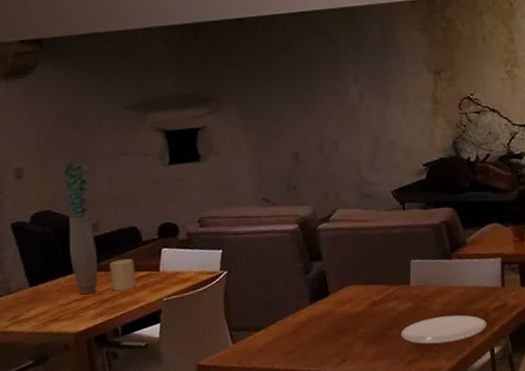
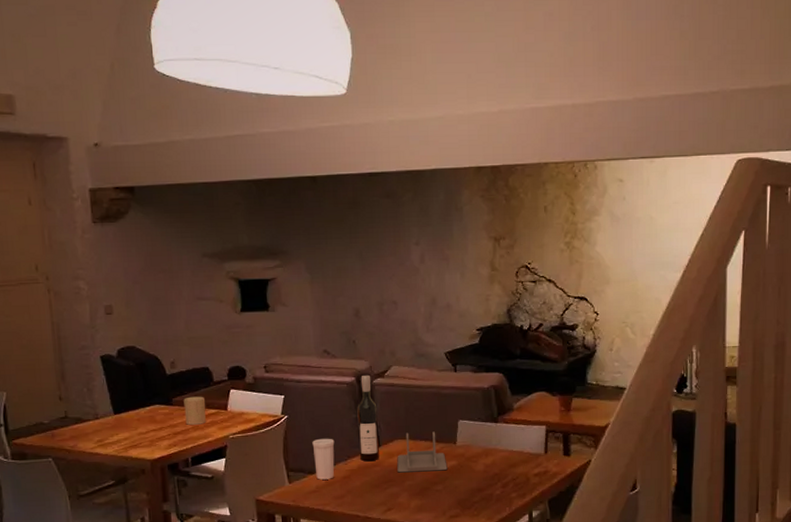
vase: present [62,159,98,295] -> none [146,300,174,426]
cup: none [255,291,282,337] -> present [312,438,335,480]
bottle: none [302,220,330,313] -> present [357,374,379,462]
napkin holder: none [348,274,403,321] -> present [397,431,448,473]
plate: present [401,315,487,344] -> none [445,476,528,503]

